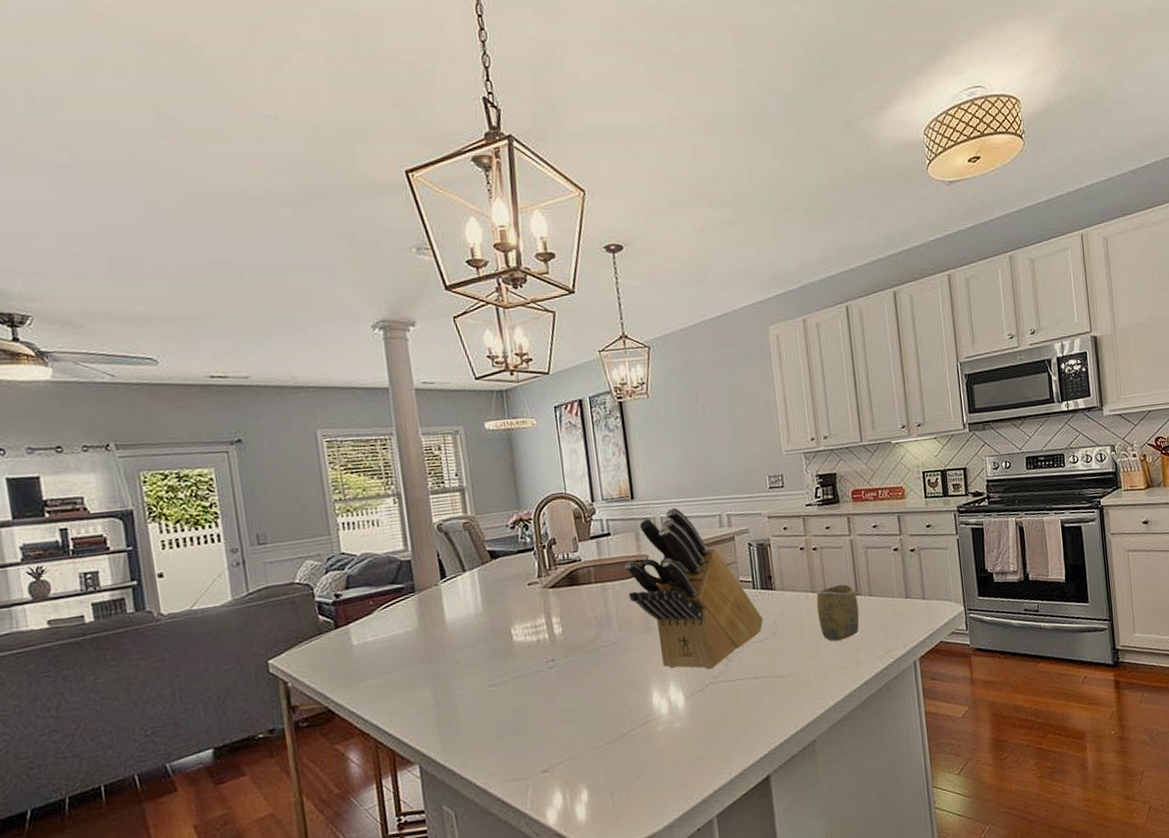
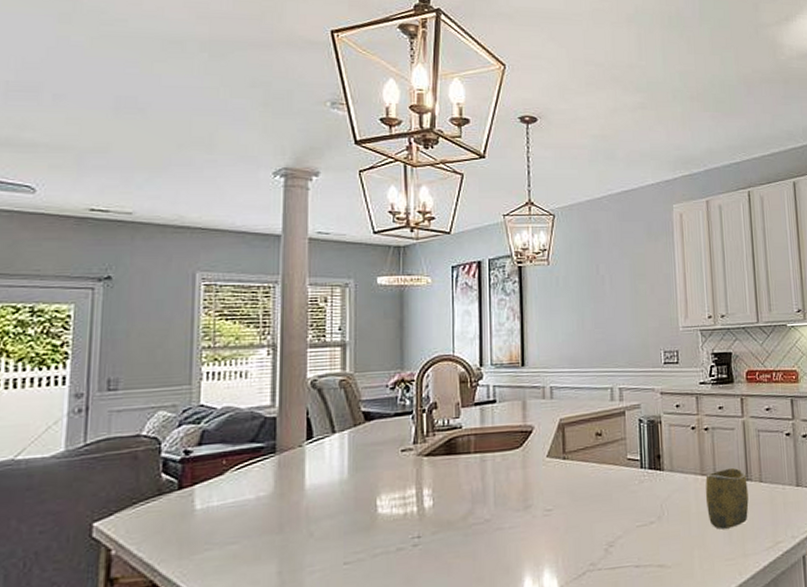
knife block: present [625,507,763,670] -> none [508,377,649,556]

